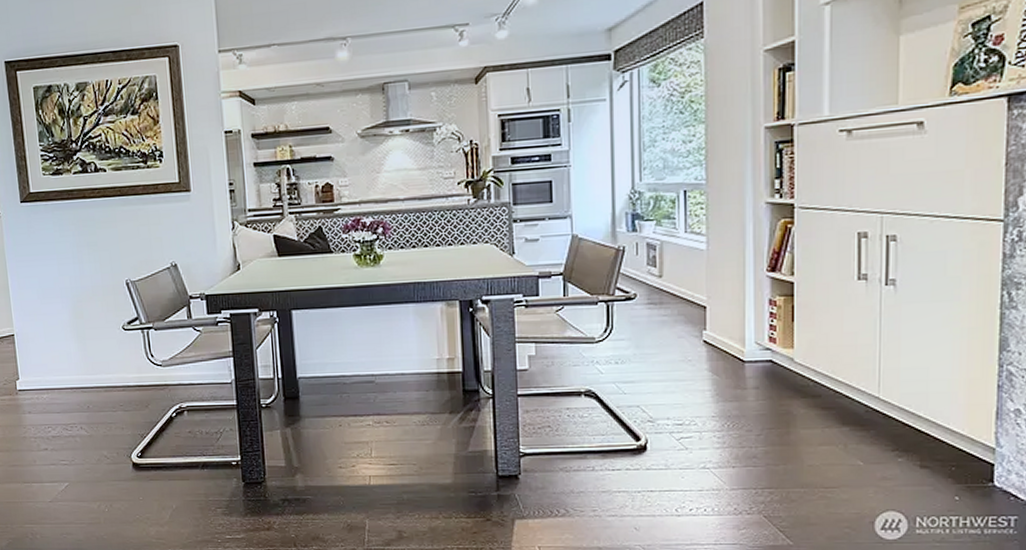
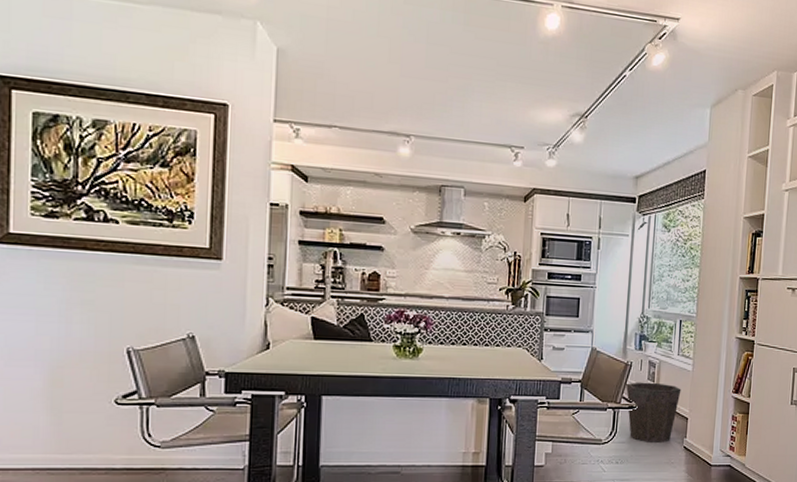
waste bin: none [620,267,694,338] -> present [626,382,681,443]

